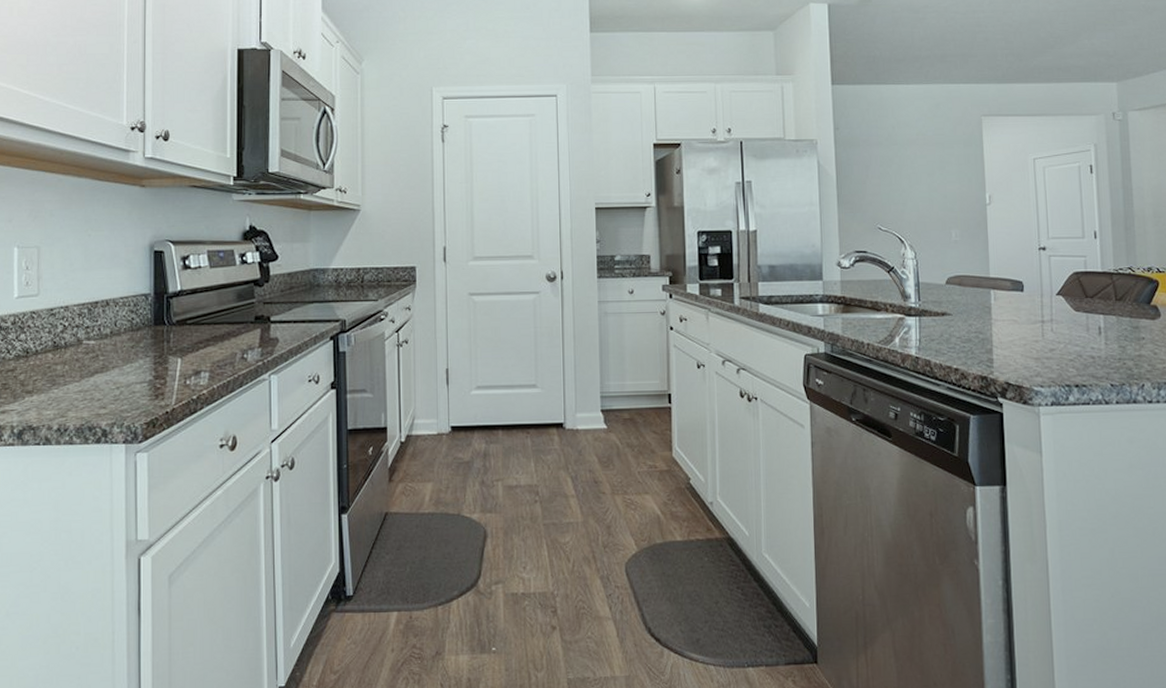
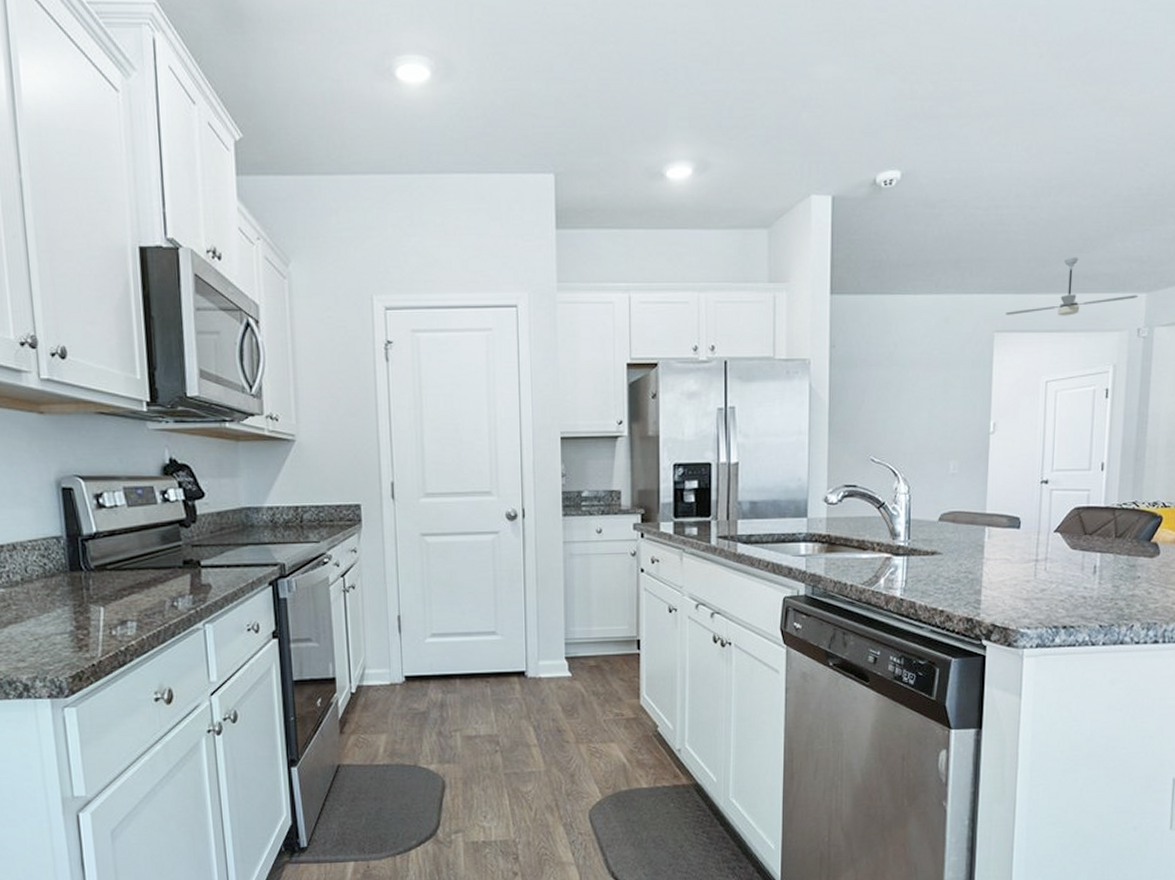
ceiling fan: none [990,52,1110,102] -> present [1005,256,1139,316]

